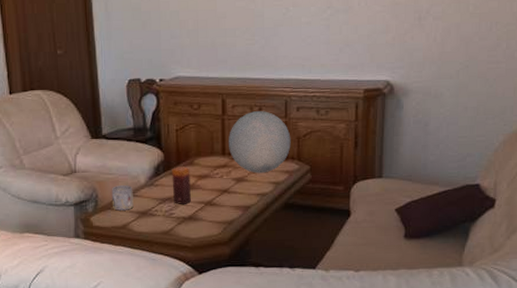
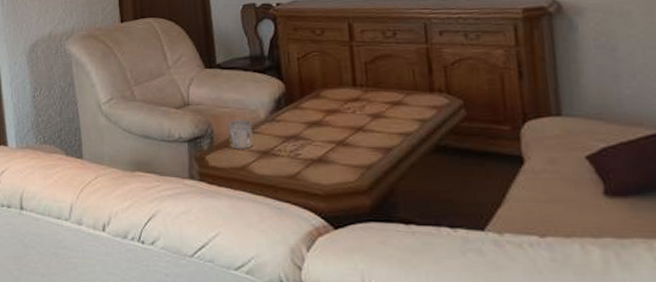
candle: present [172,166,191,204] -> none [295,100,319,143]
decorative orb: present [228,111,291,174] -> none [358,36,437,109]

